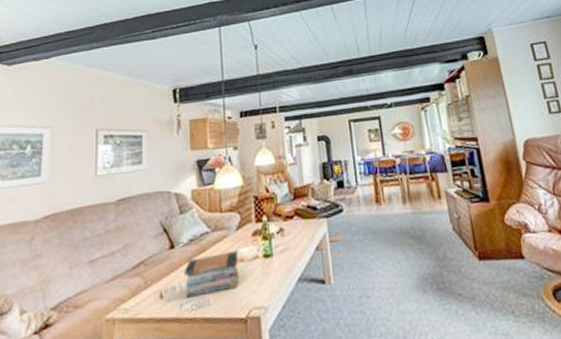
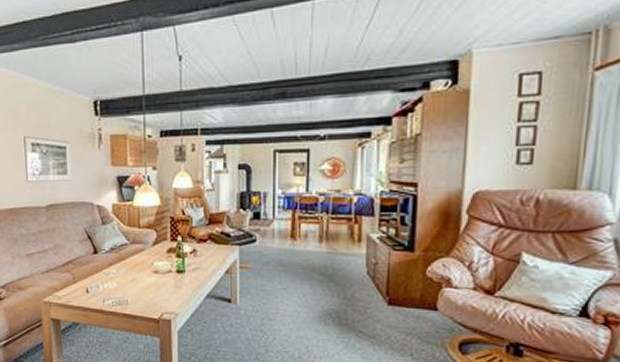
book stack: present [184,251,240,298] -> none [106,263,154,296]

